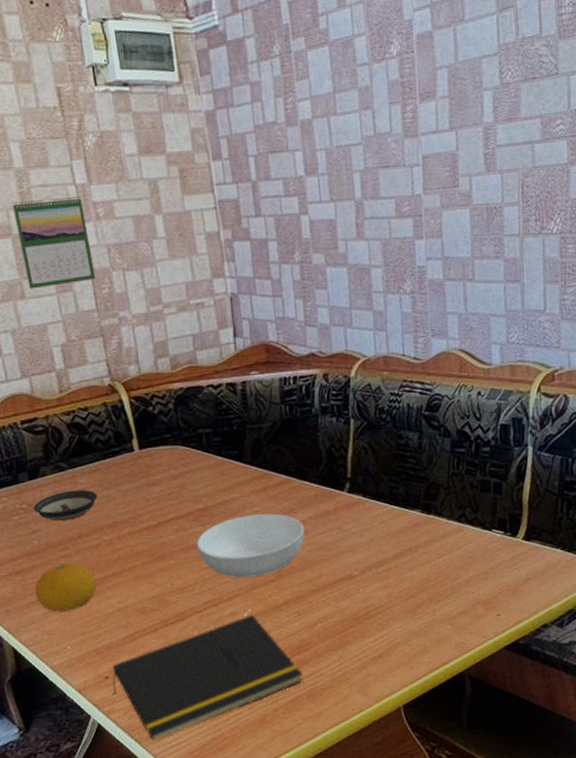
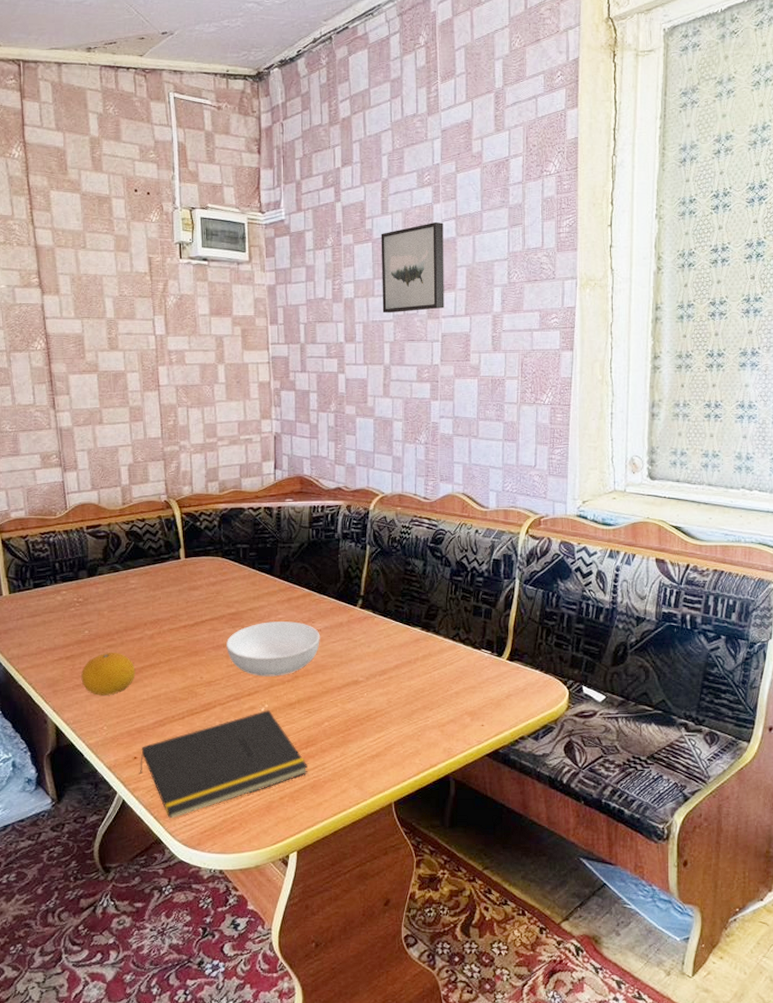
calendar: present [12,196,96,290] -> none [101,344,164,417]
saucer: present [33,489,98,521] -> none [88,589,145,615]
wall art: none [339,12,424,135] -> present [381,221,444,314]

